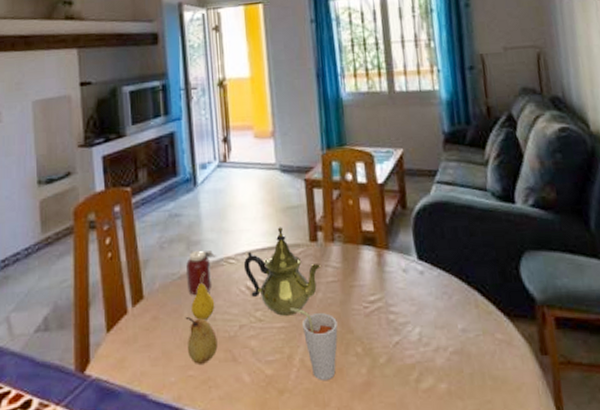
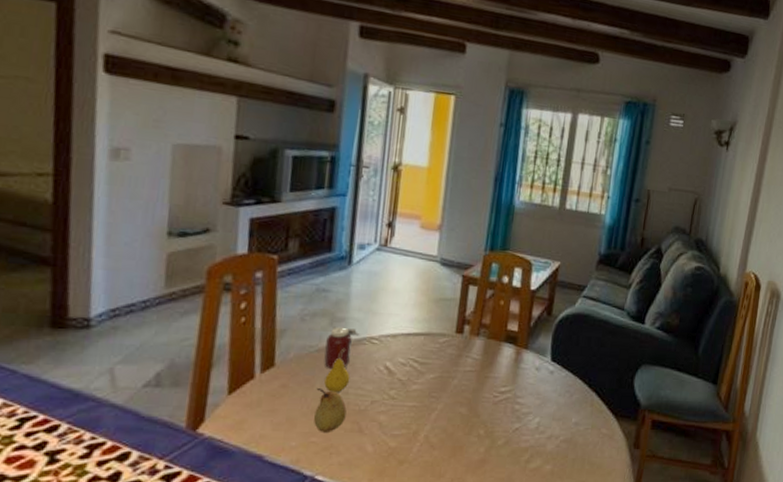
teapot: present [243,227,321,316] -> none [385,316,462,397]
cup: present [290,307,338,380] -> none [424,390,467,455]

